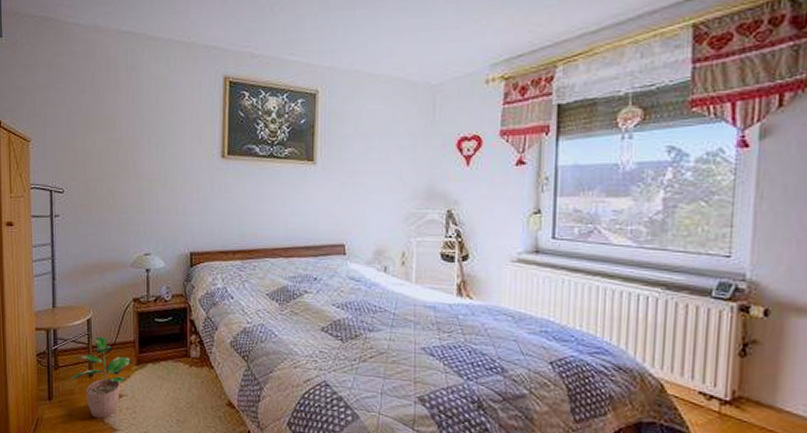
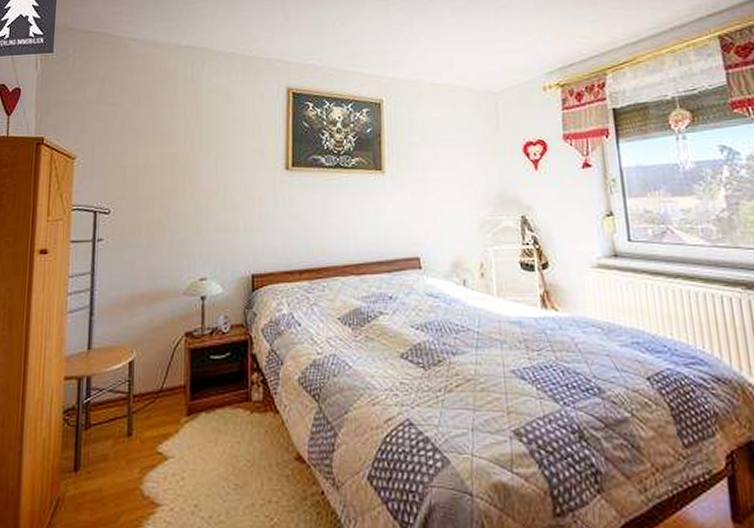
potted plant: present [69,336,132,419] -> none [102,382,182,491]

